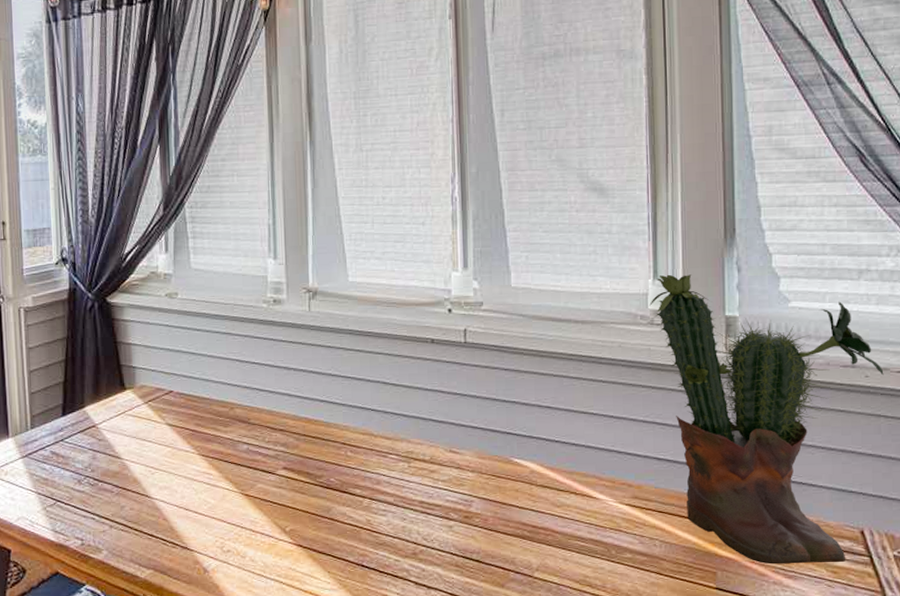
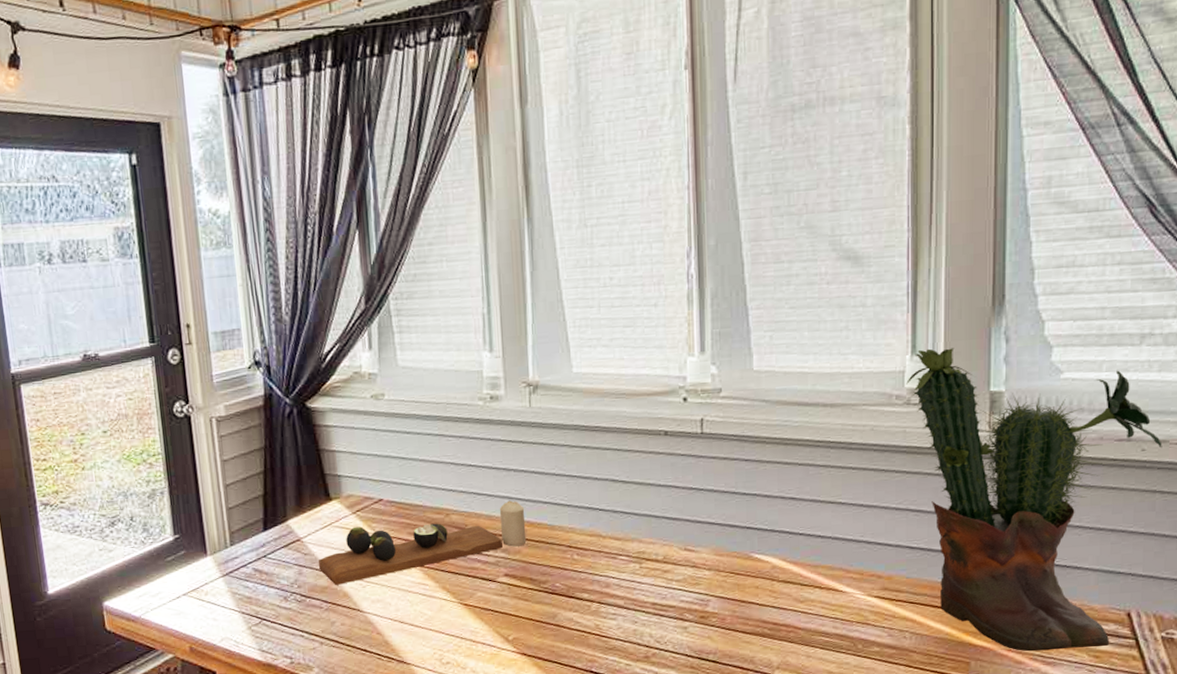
decorative tray: none [111,416,282,471] -> present [318,523,503,585]
candle: none [279,397,304,442] -> present [499,500,527,547]

